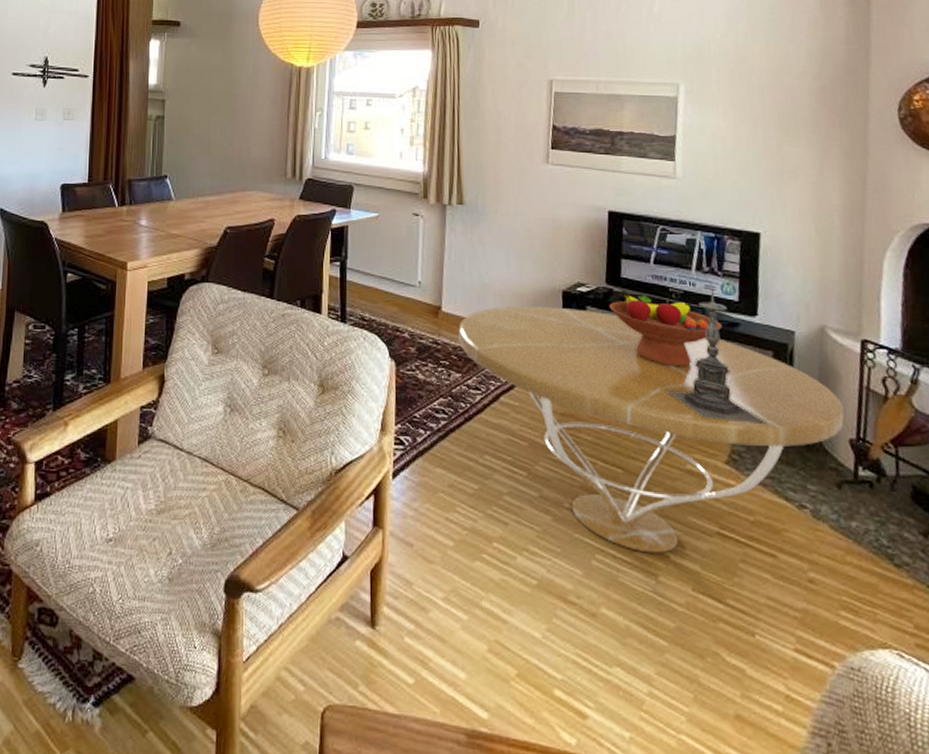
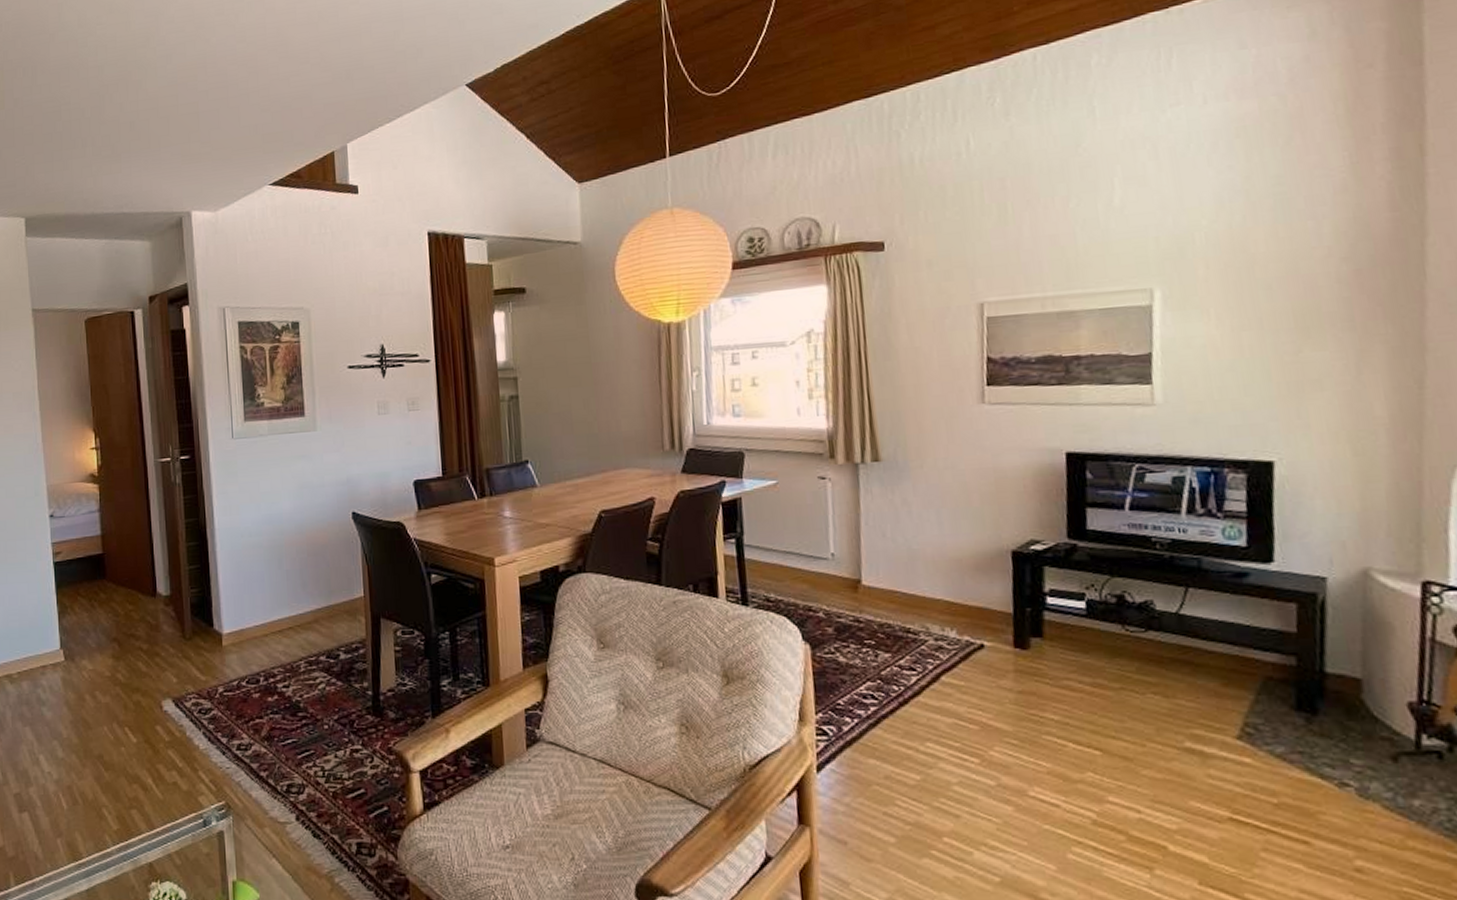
coffee table: present [458,306,844,553] -> none [883,570,1399,844]
fruit bowl: present [609,289,722,367] -> none [1073,543,1226,630]
candle holder: present [665,286,766,424] -> none [1152,531,1291,690]

